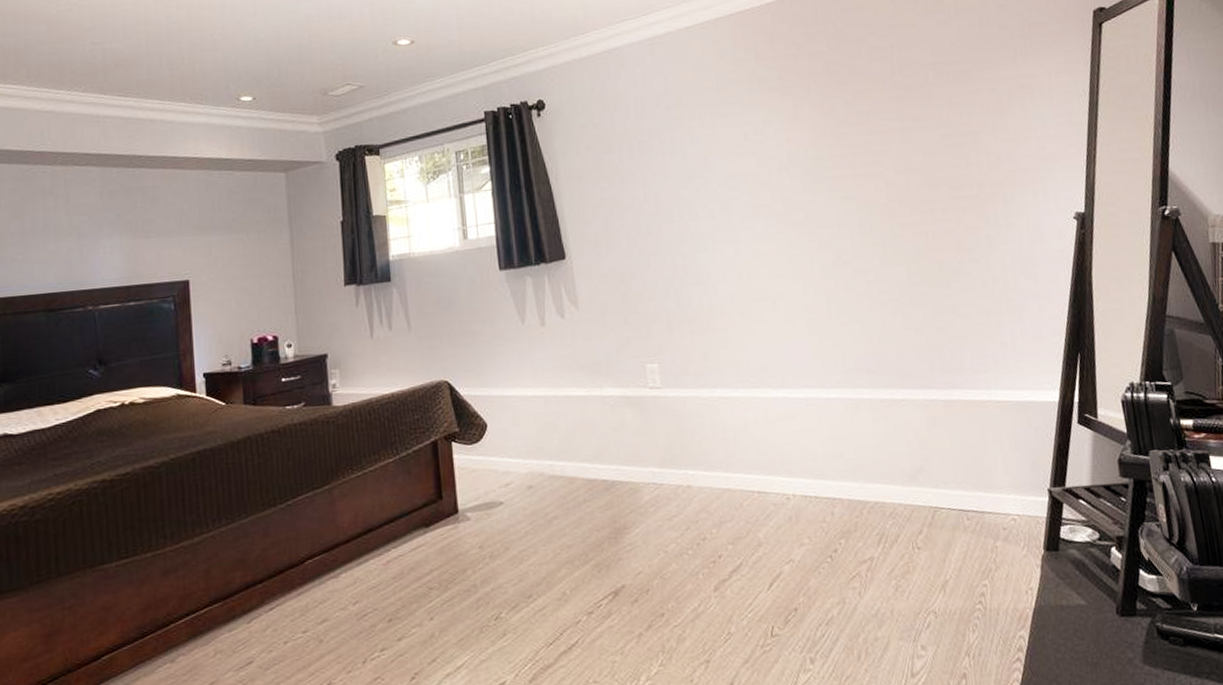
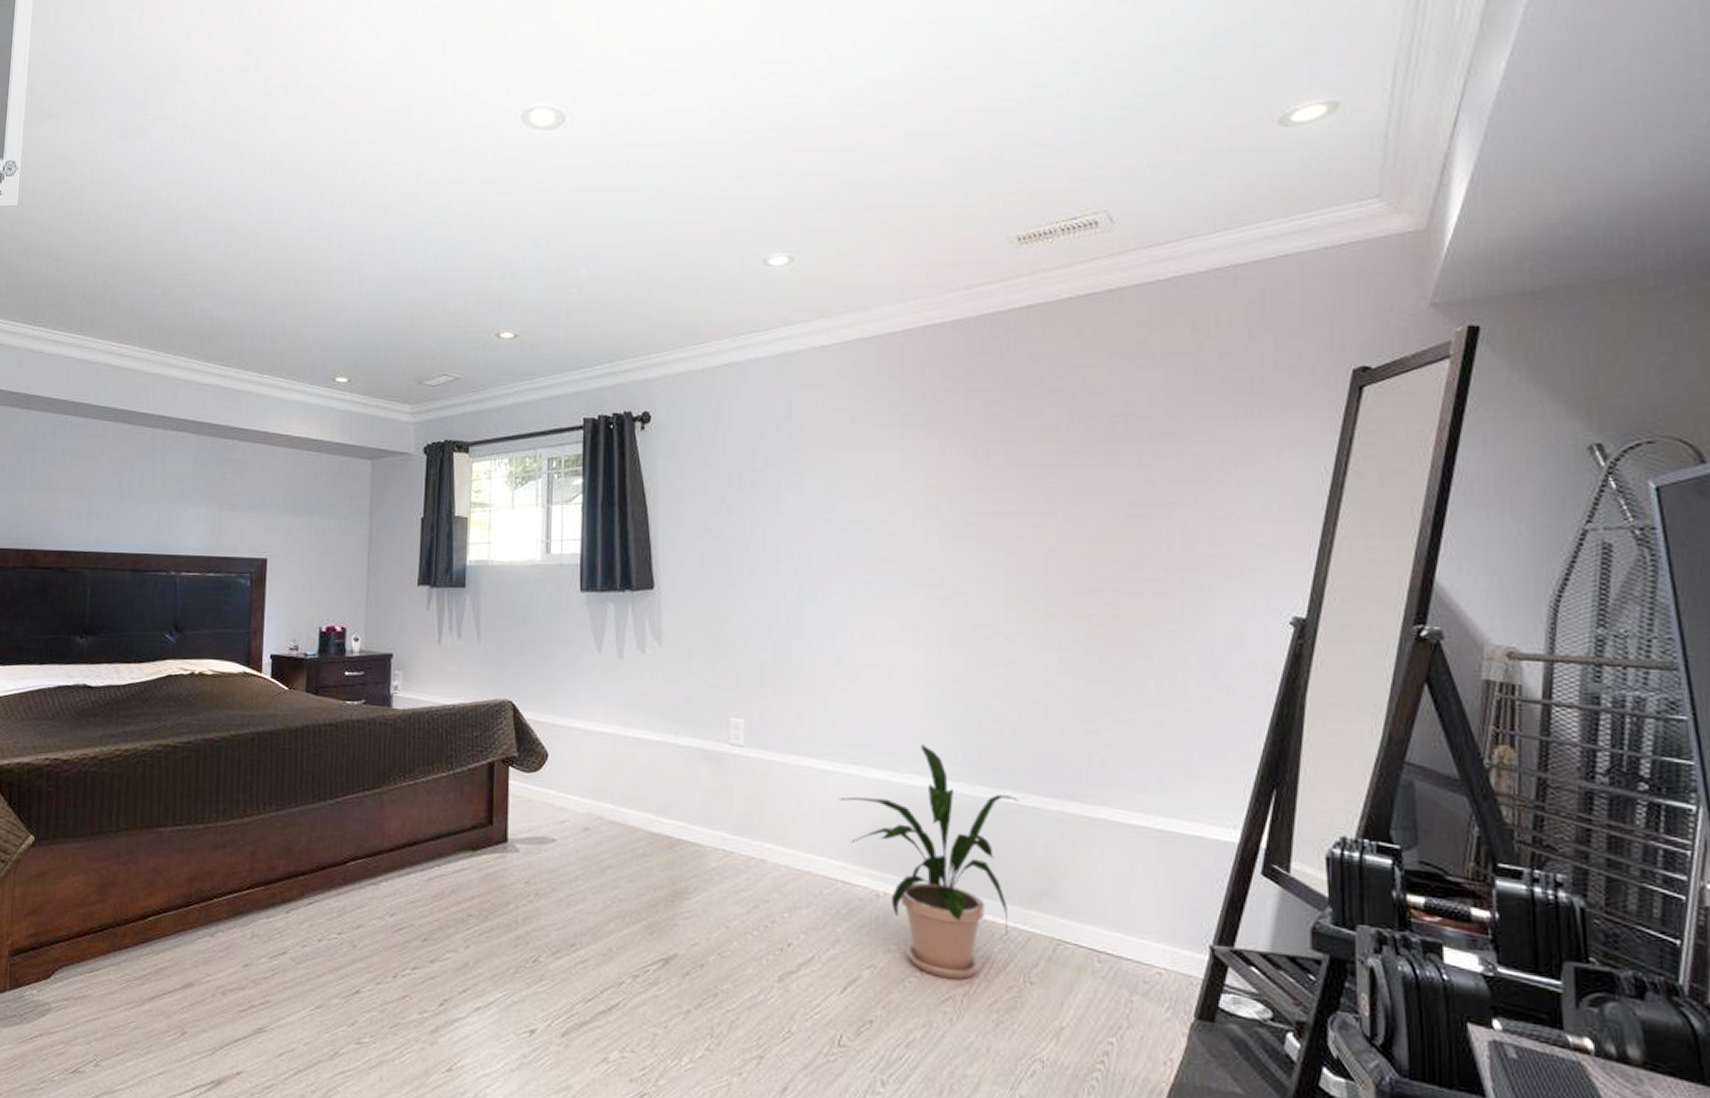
house plant: none [746,361,895,559] -> present [839,744,1019,980]

